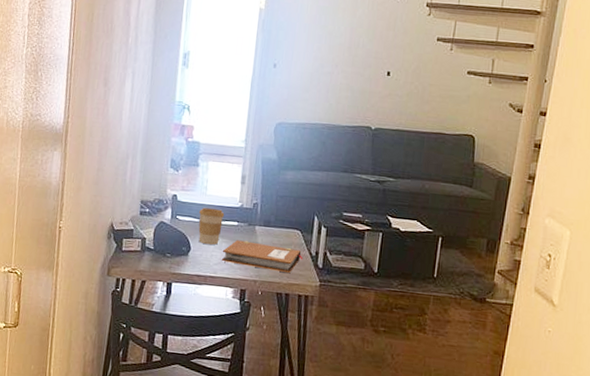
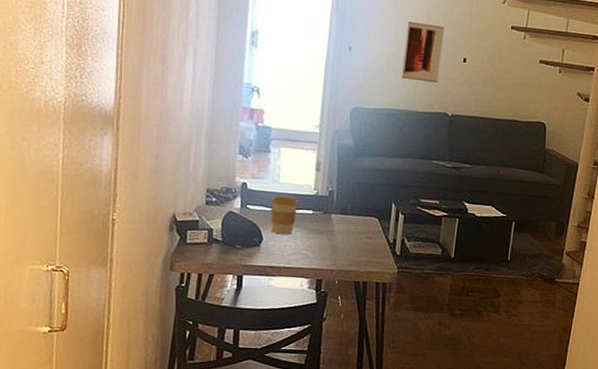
notebook: present [221,240,303,273] -> none [295,229,381,261]
wall art: none [325,38,368,98] -> present [402,21,444,84]

